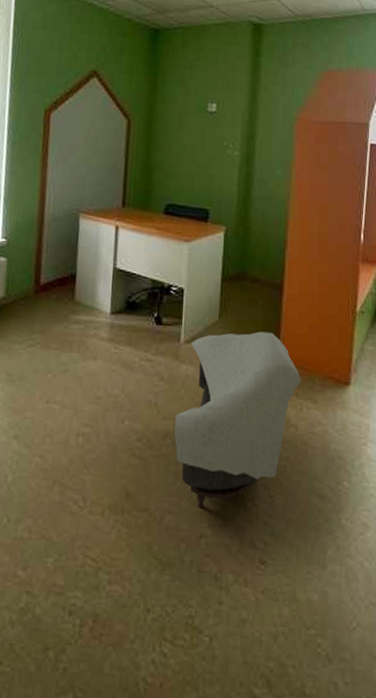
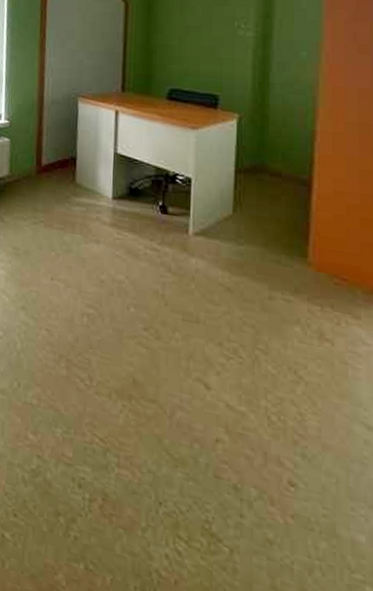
armchair: present [174,331,302,508] -> none [184,229,339,412]

